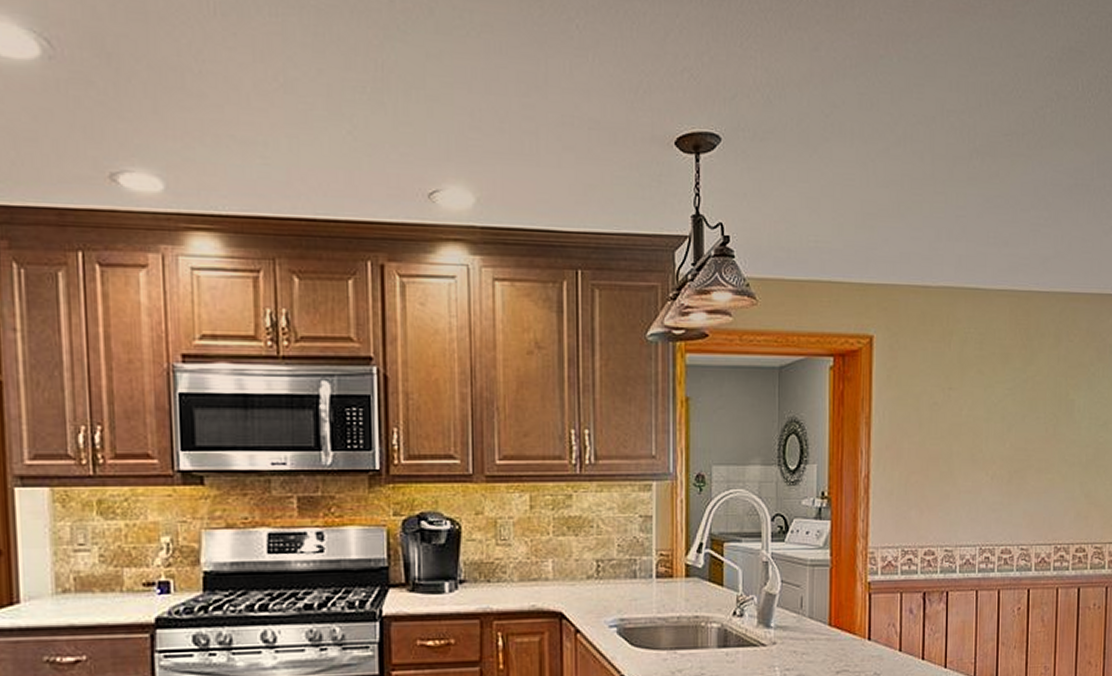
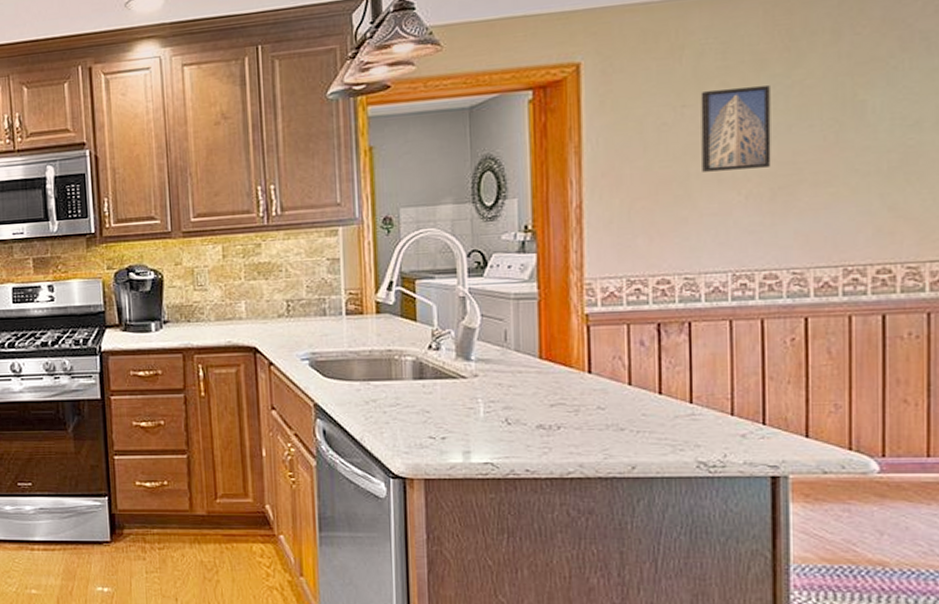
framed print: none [961,377,1012,452] -> present [700,86,771,172]

